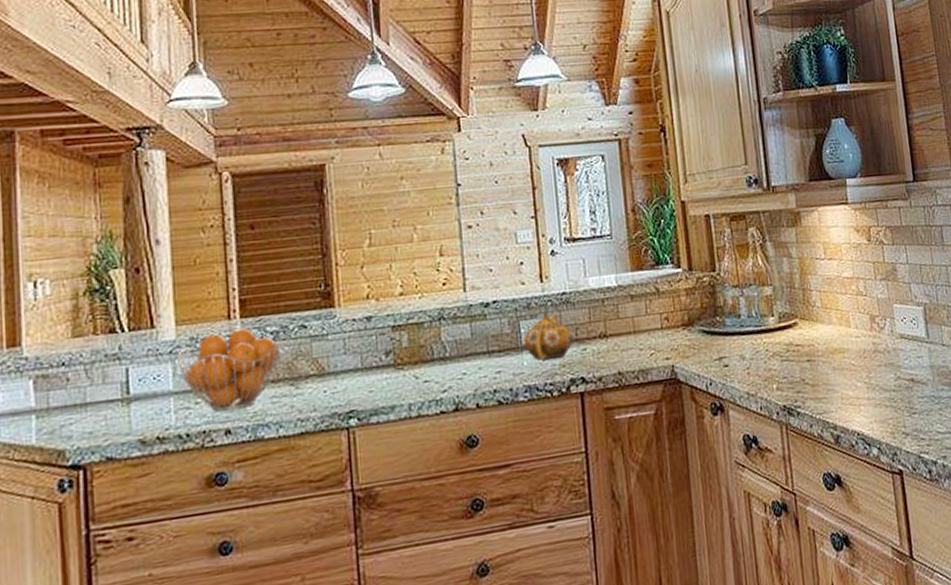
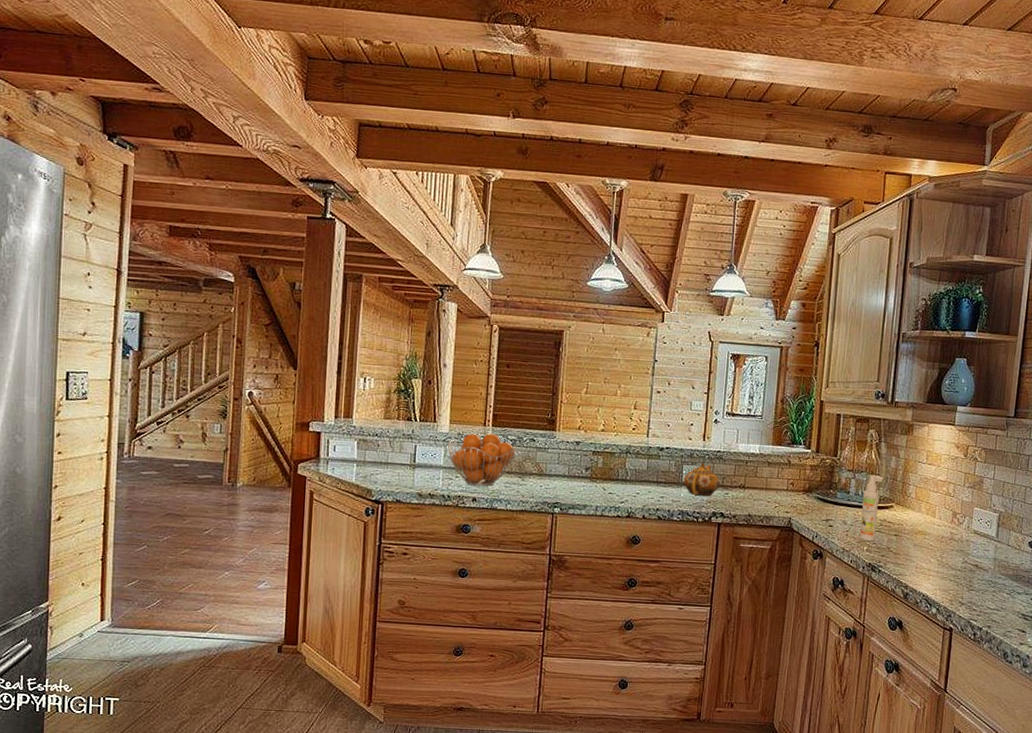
spray bottle: none [758,286,784,377] -> present [860,475,884,542]

